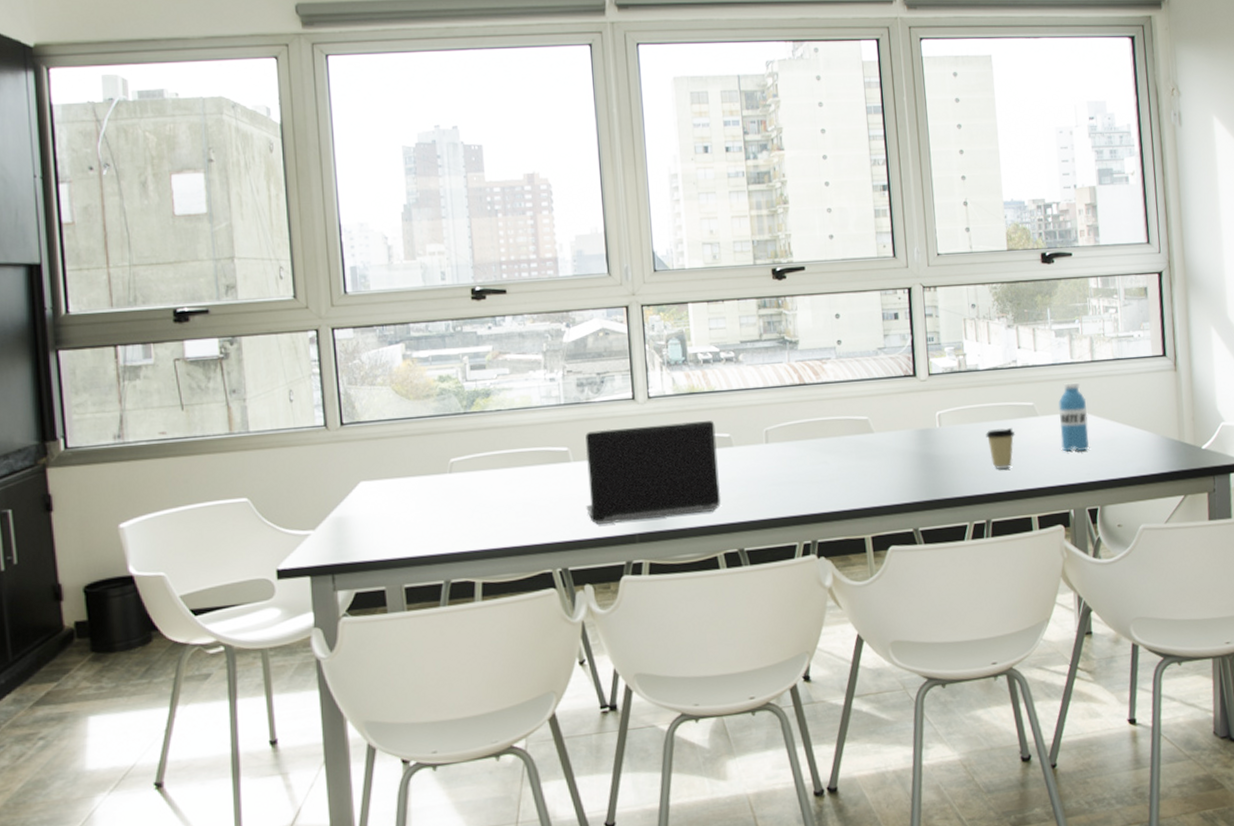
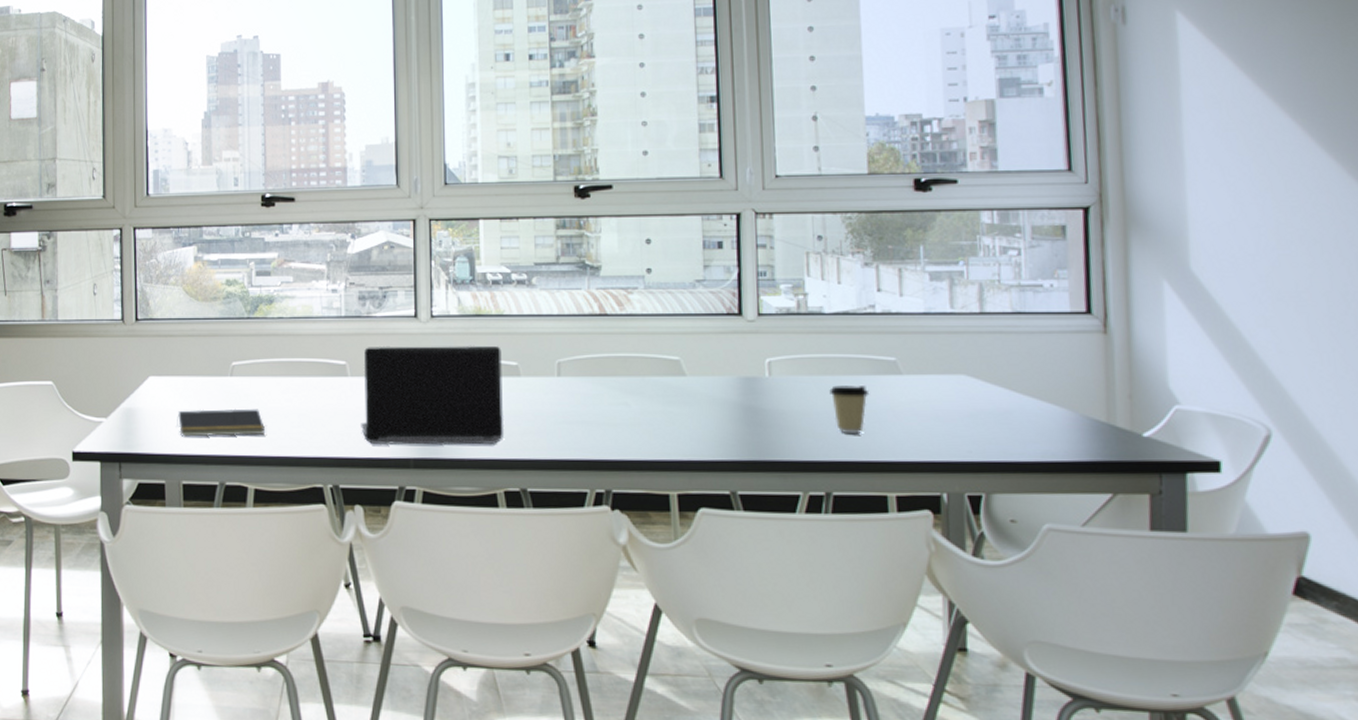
notepad: none [394,503,489,540] -> present [177,408,265,437]
water bottle: present [1058,382,1090,452] -> none [930,337,974,422]

